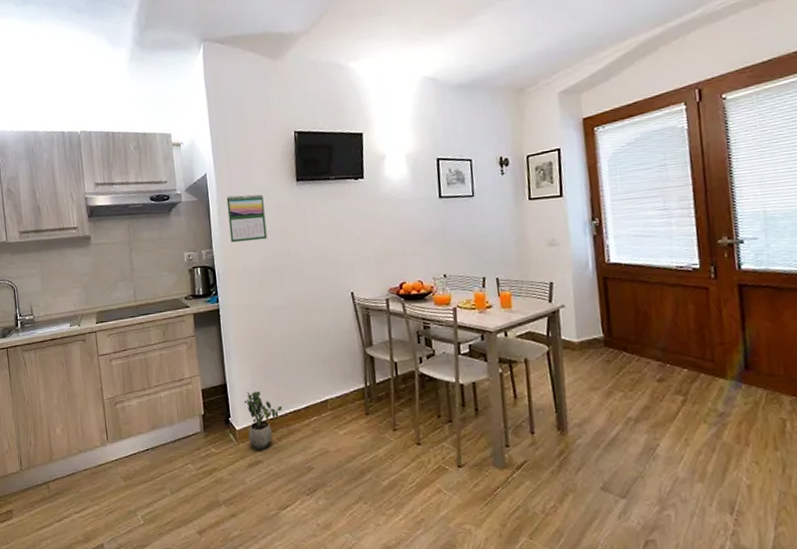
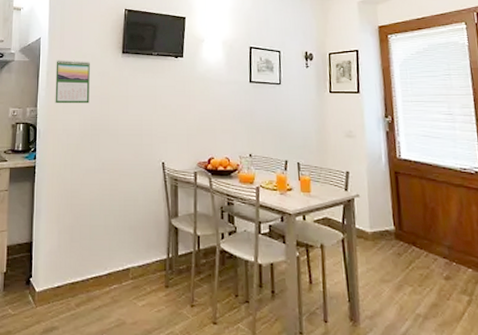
potted plant: present [244,391,283,450] -> none [47,253,85,315]

